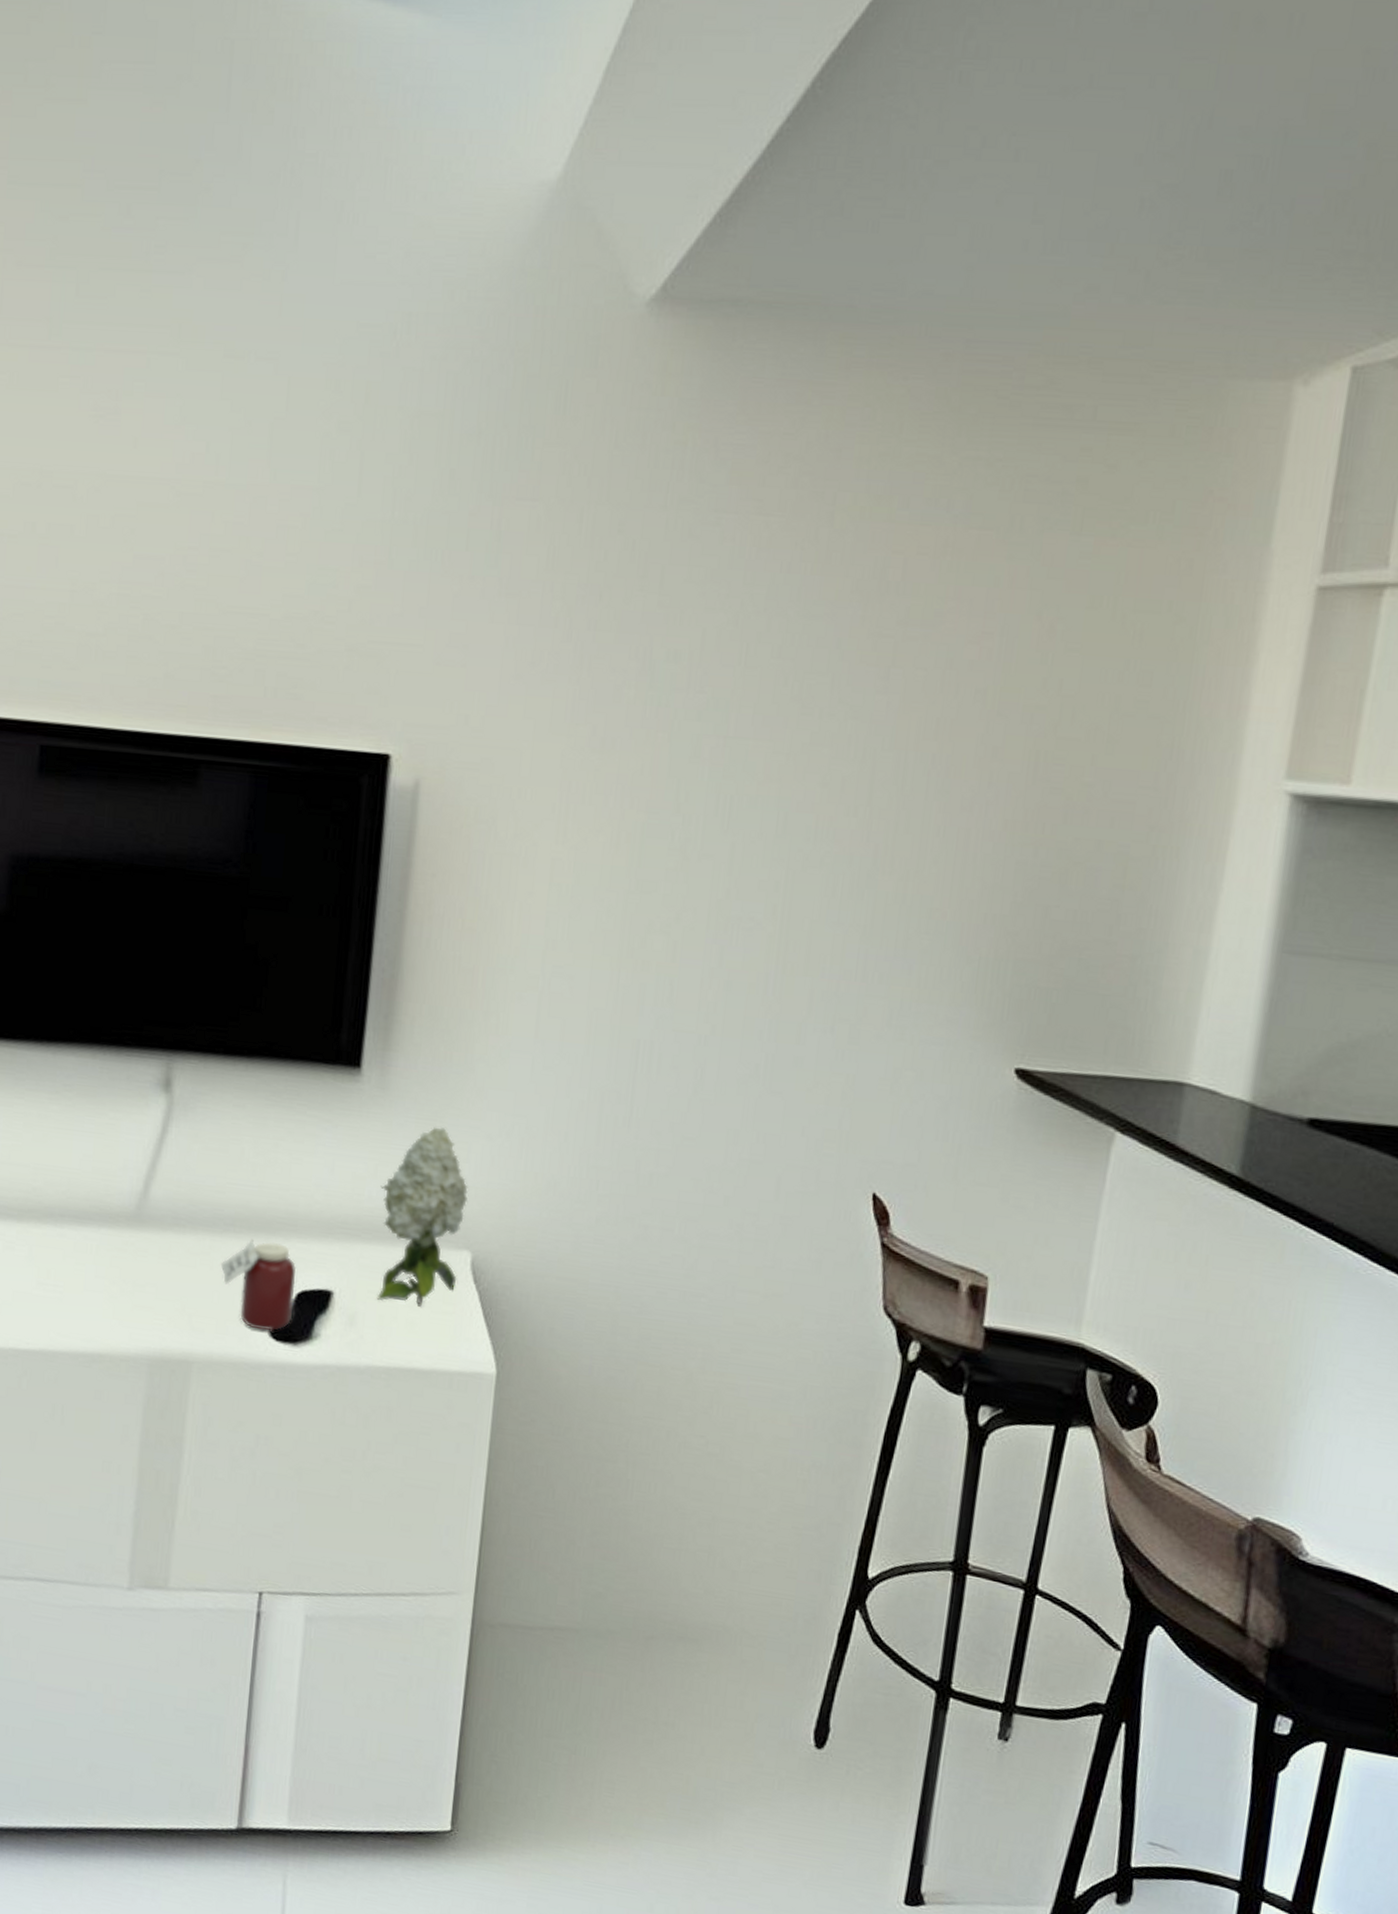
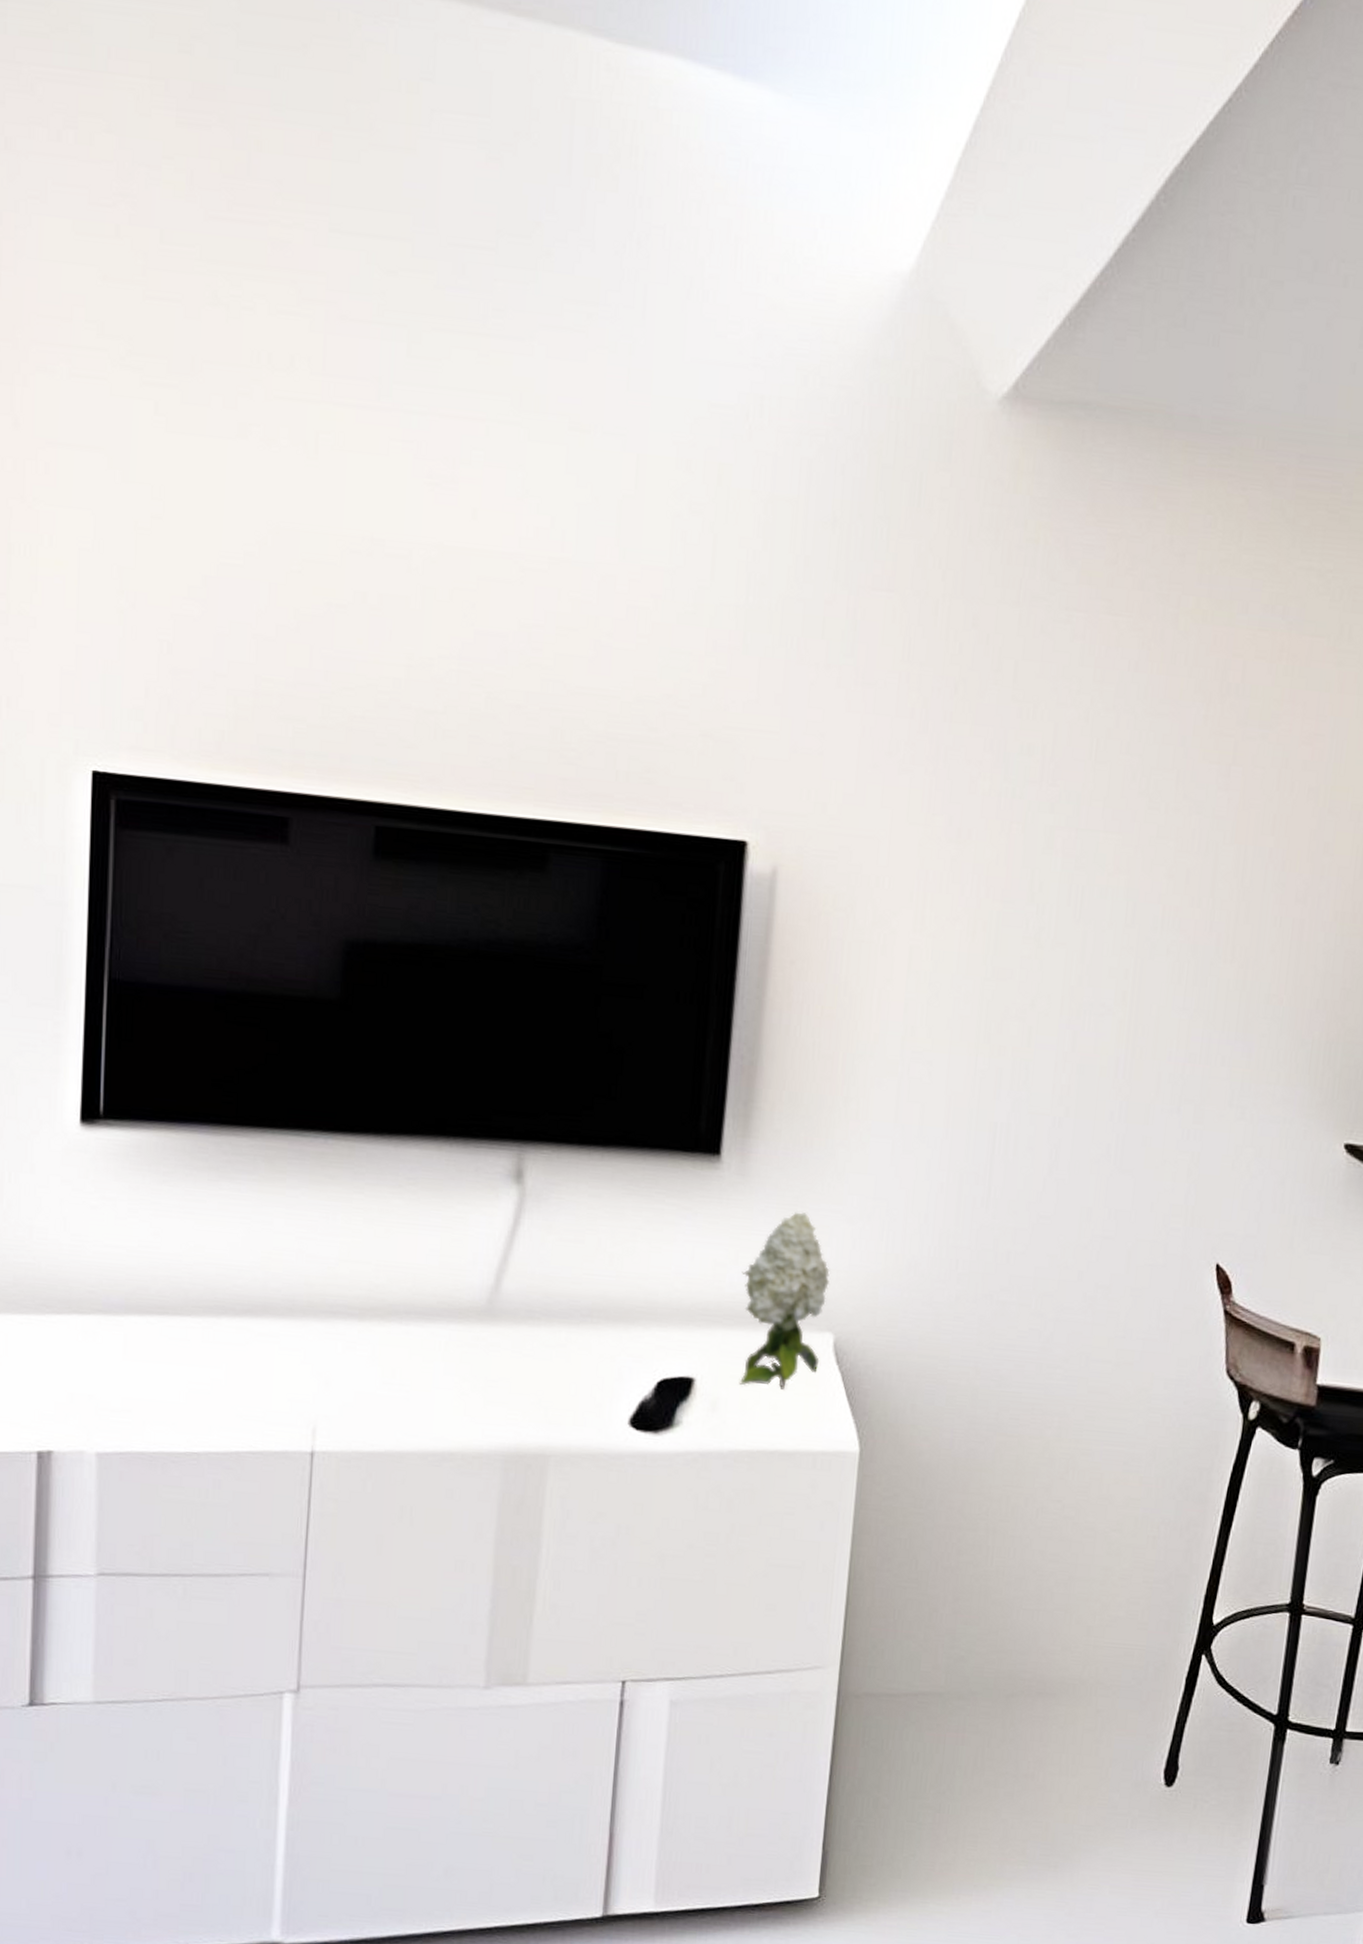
jar: present [220,1239,297,1331] -> none [577,1329,657,1421]

